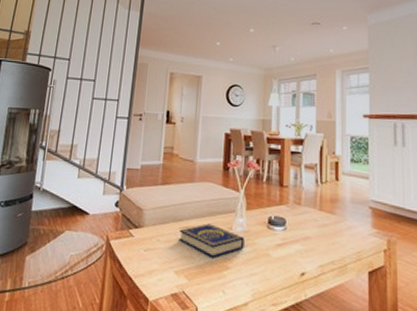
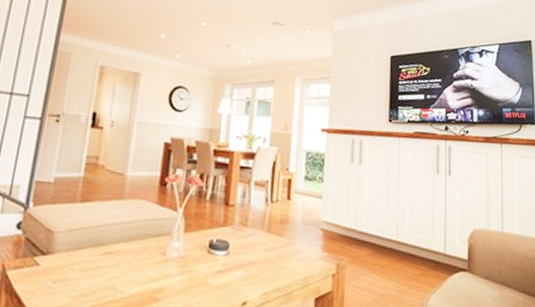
book: present [179,223,245,258] -> none [99,248,180,289]

